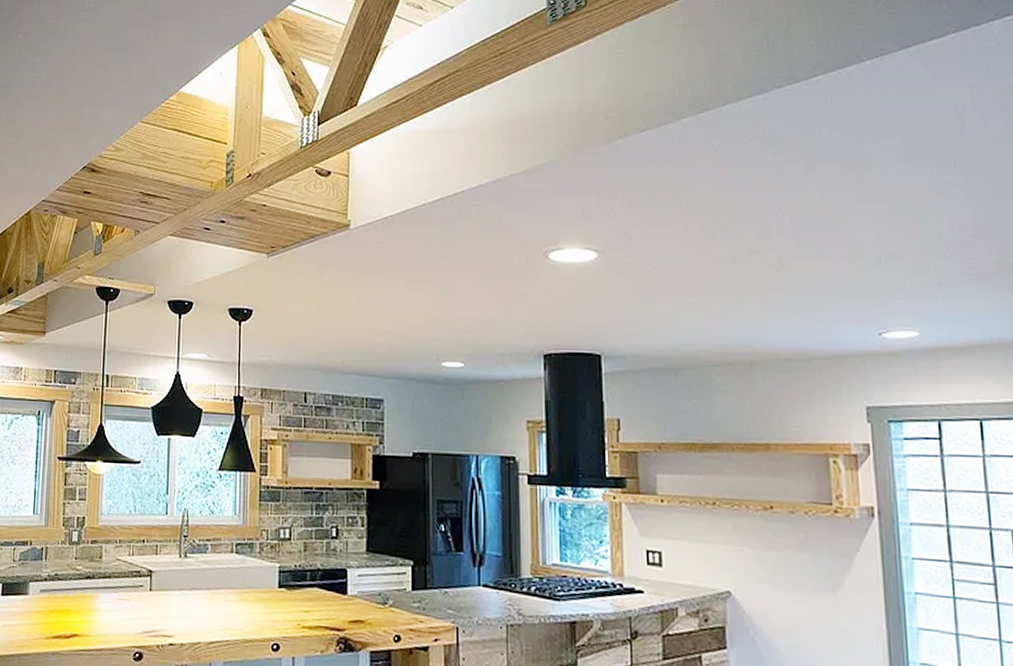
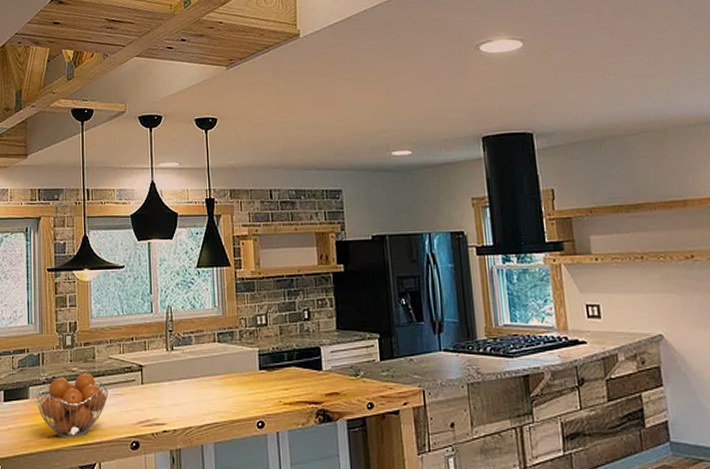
fruit basket: none [35,573,114,641] -> present [36,373,109,437]

